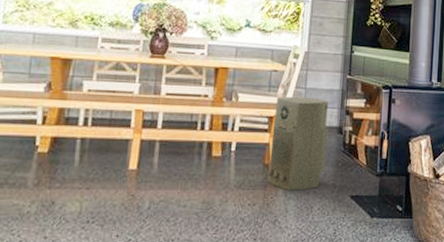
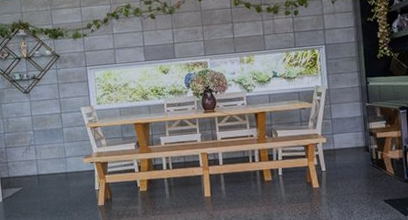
air purifier: present [267,96,329,191] -> none [308,125,359,201]

